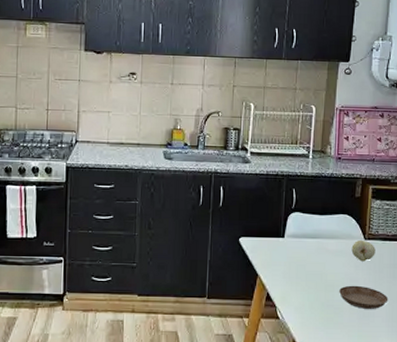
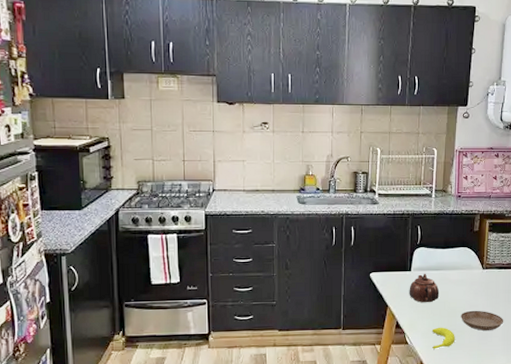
teapot: none [281,241,316,274] -> present [409,273,440,303]
banana: none [306,302,333,327] -> present [431,327,455,349]
fruit: present [351,239,376,262] -> none [471,269,492,289]

